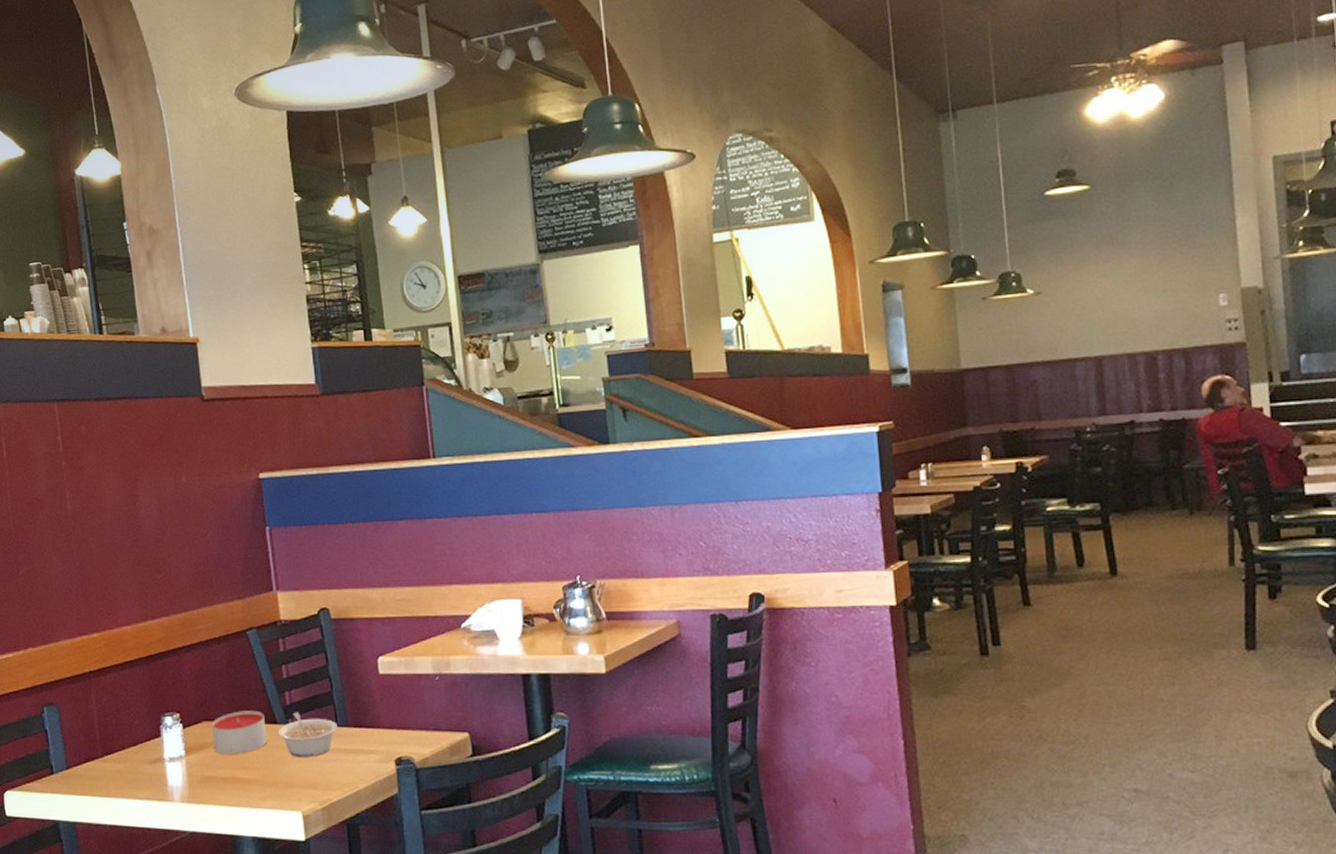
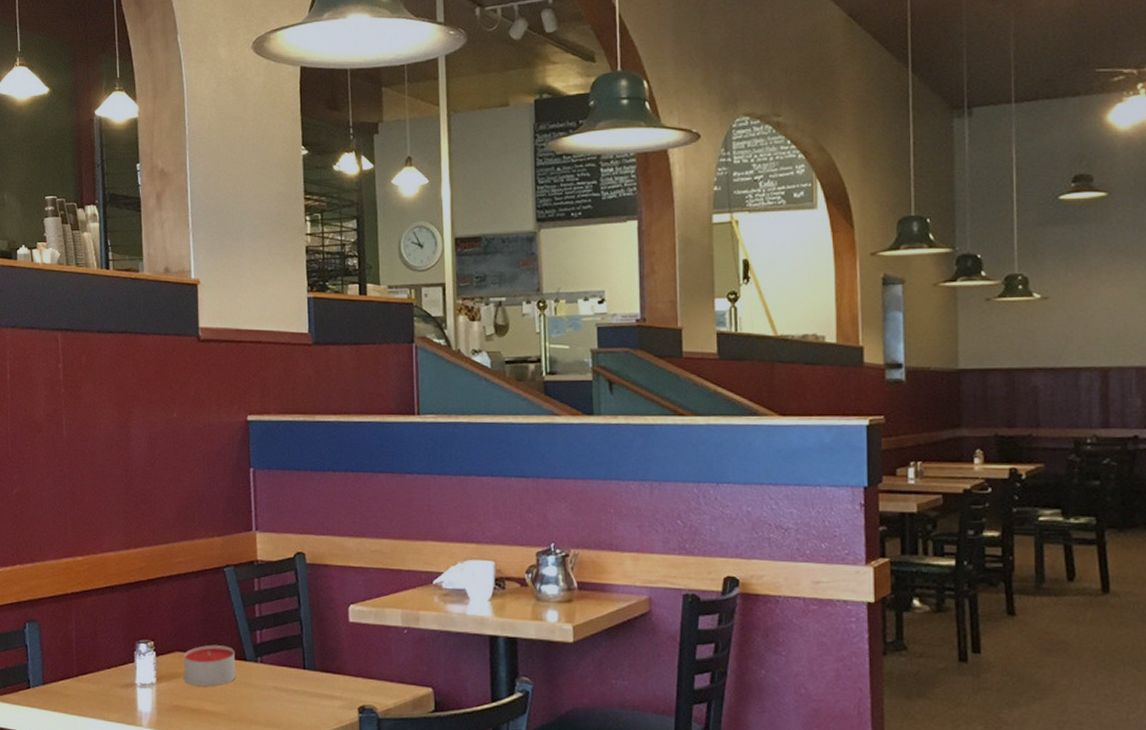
legume: present [278,712,337,757] -> none [246,651,304,697]

